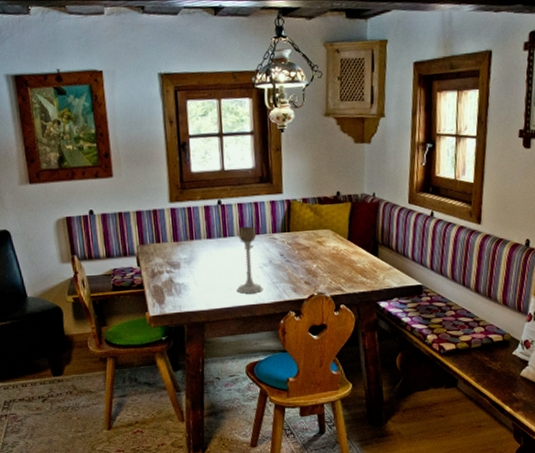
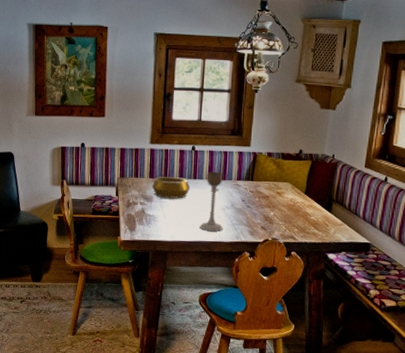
decorative bowl: none [177,237,222,263] -> present [151,177,191,199]

